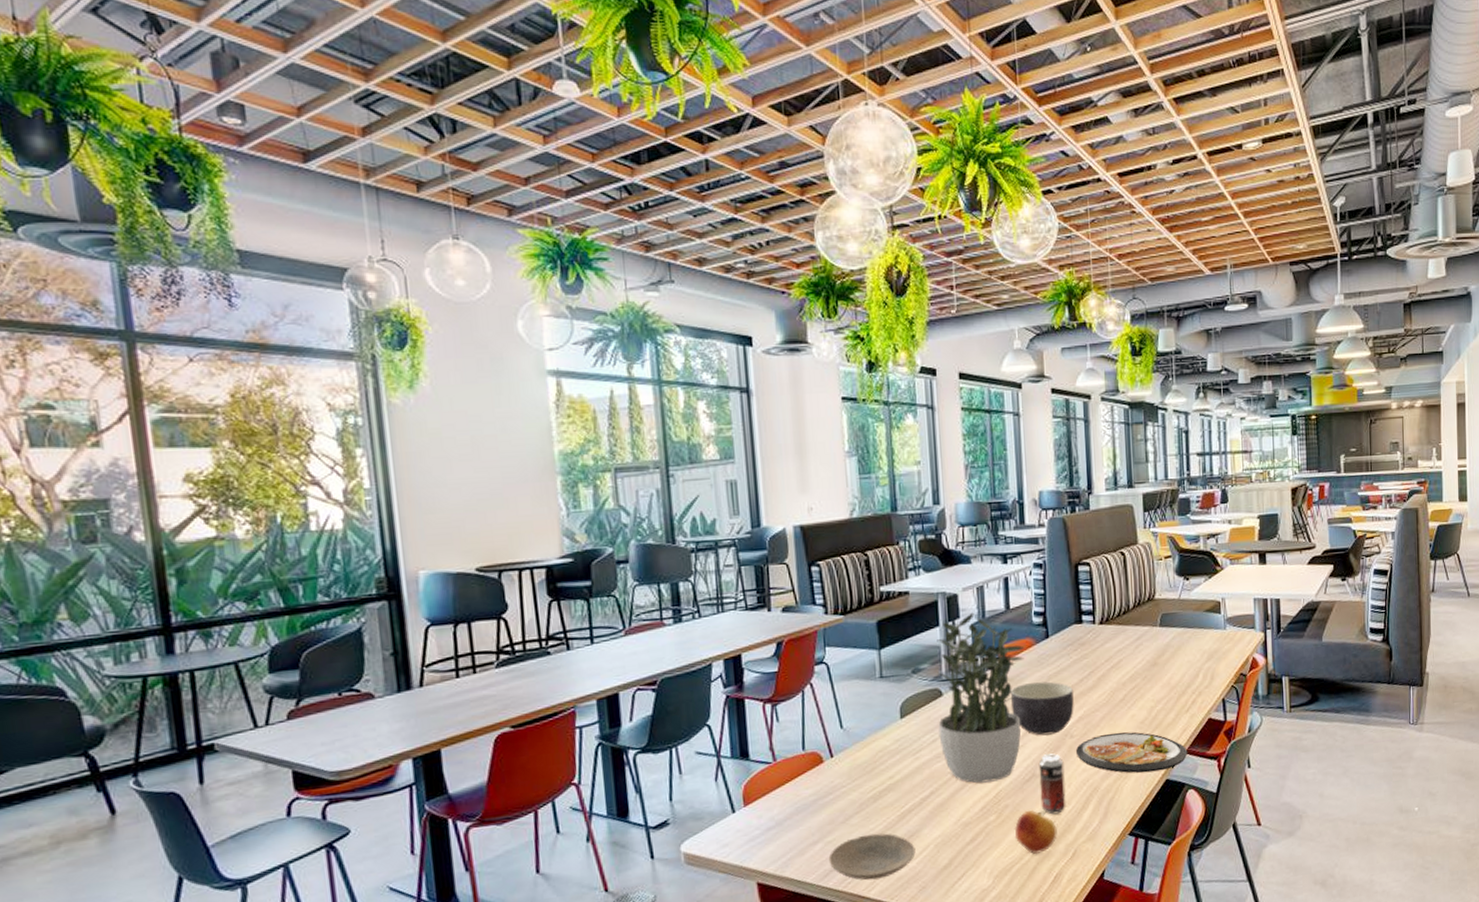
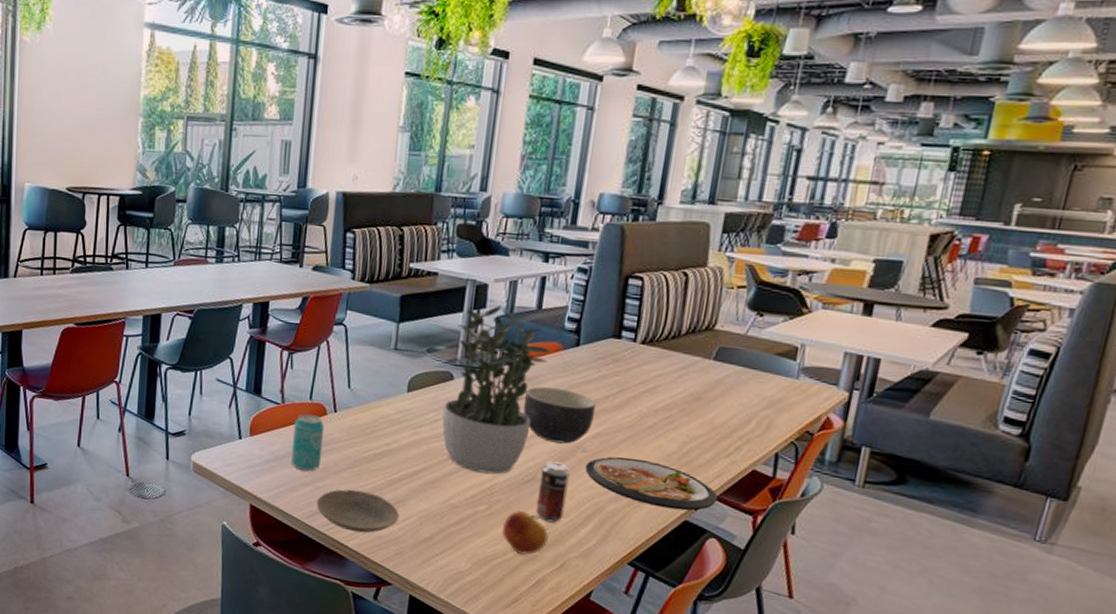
beverage can: none [790,765,827,829] -> present [290,413,325,472]

